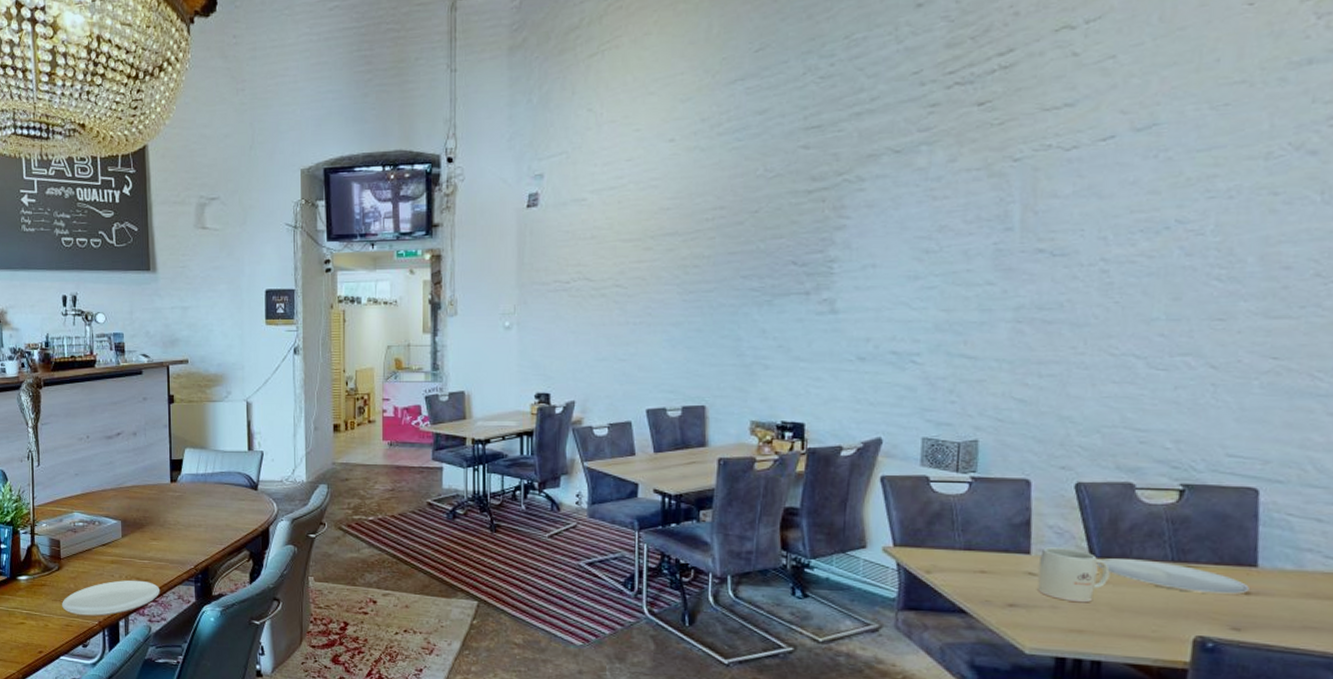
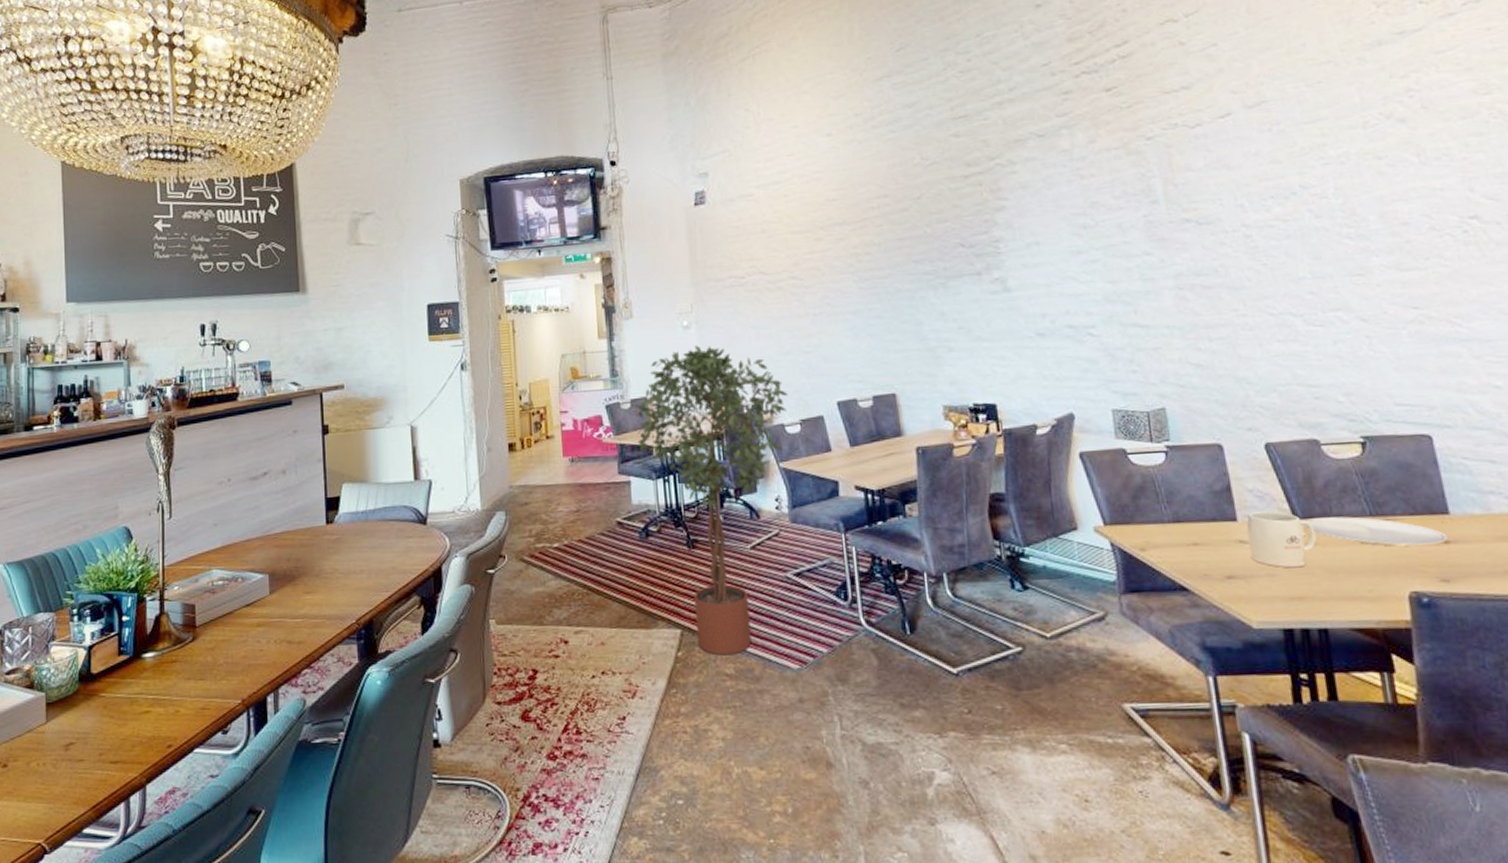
plate: present [62,580,161,617] -> none [197,643,317,695]
potted tree: none [449,346,600,628] -> present [631,345,788,656]

